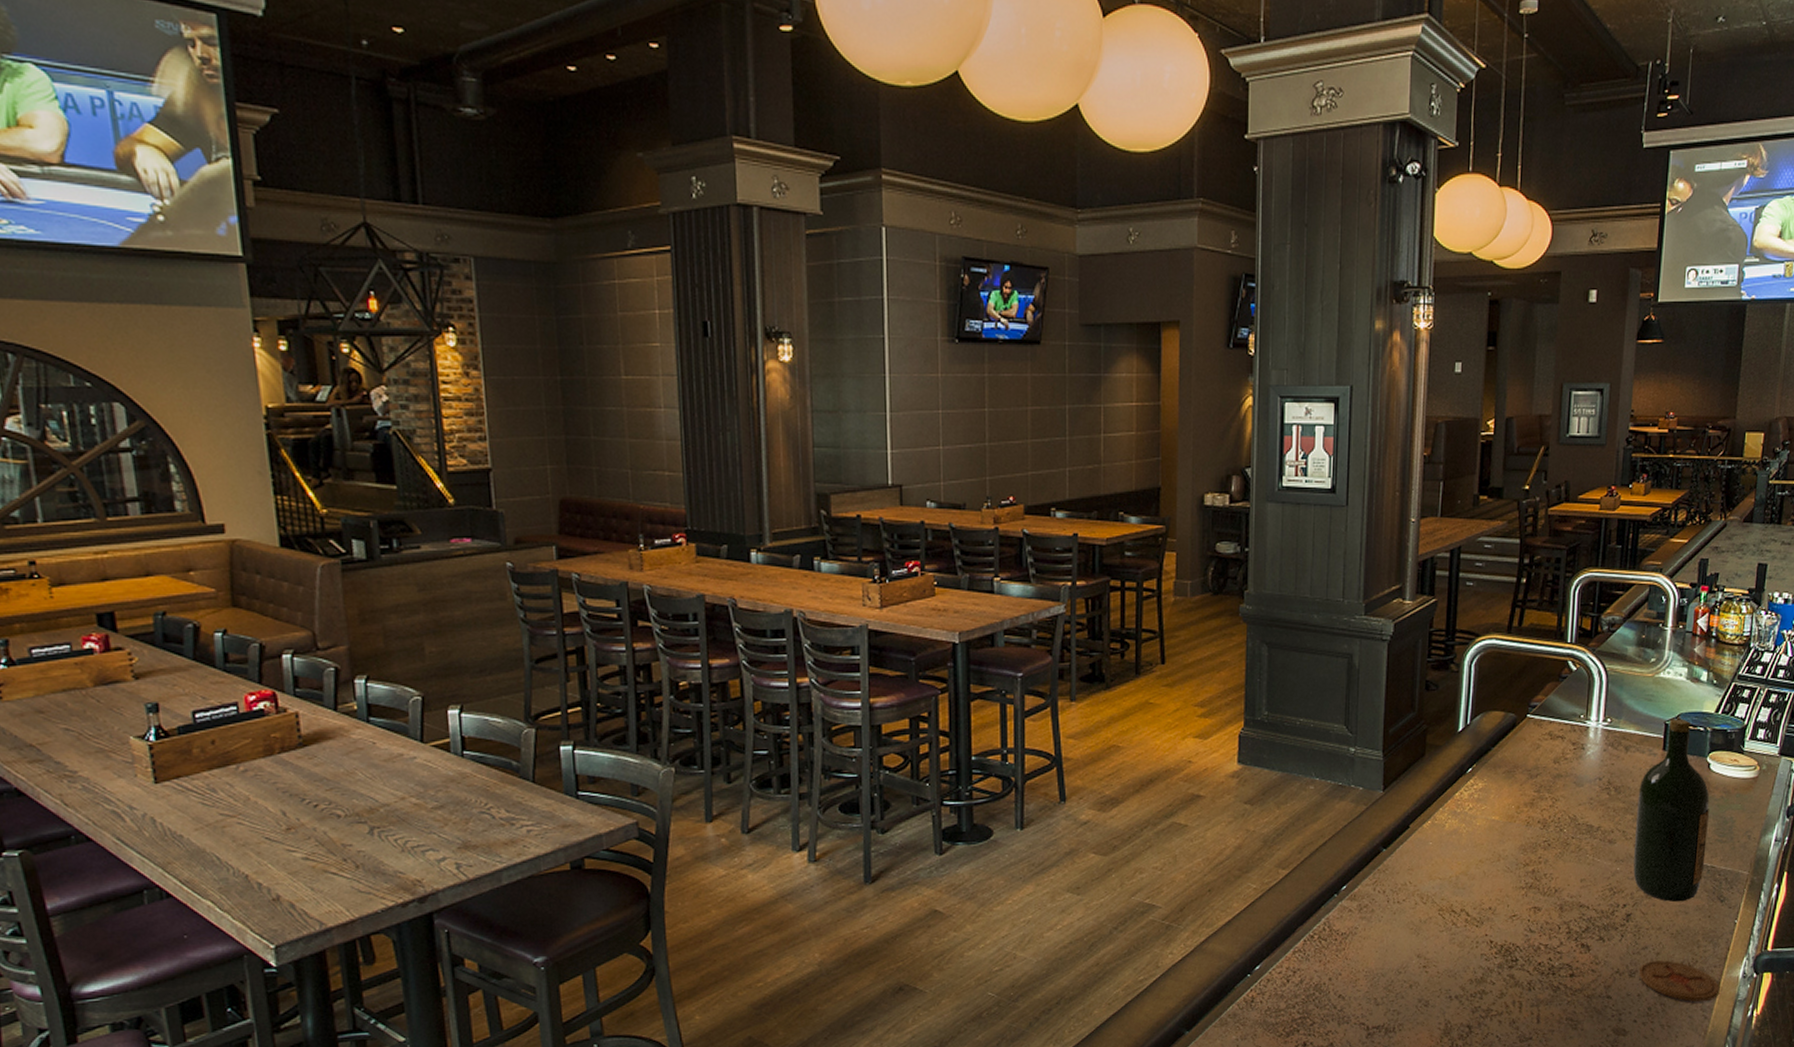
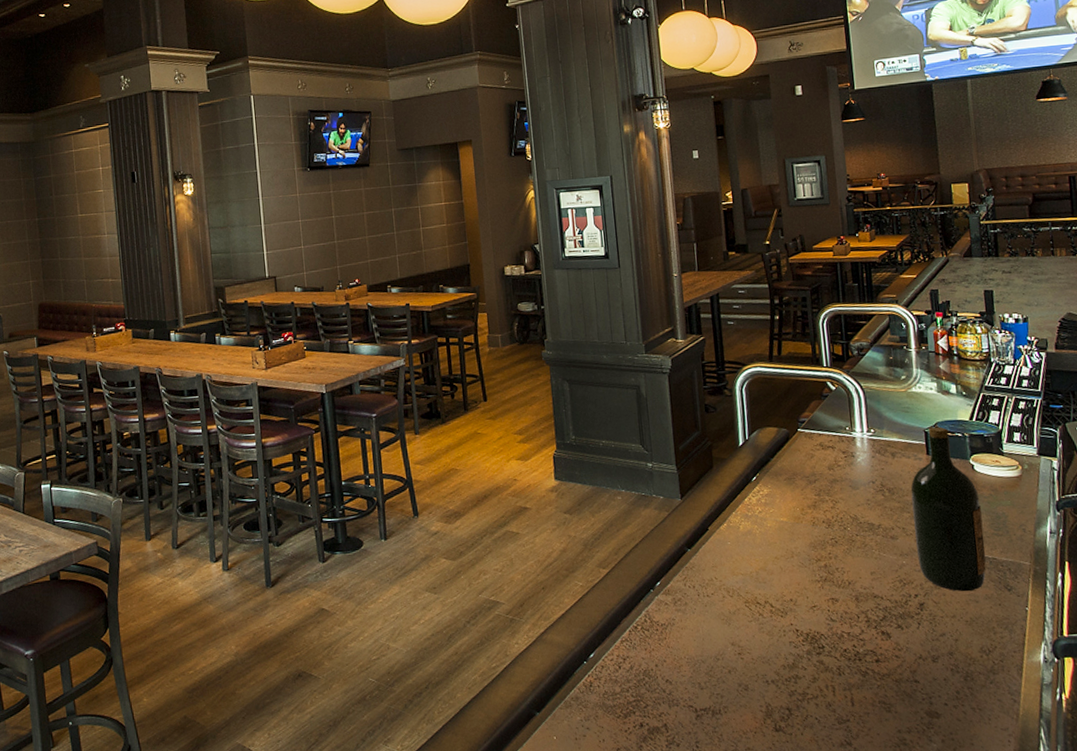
coaster: present [1638,959,1720,1003] -> none [940,645,1024,687]

